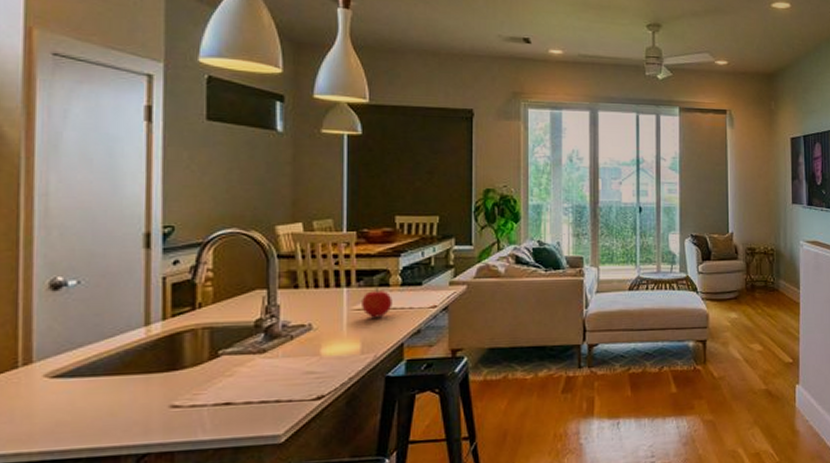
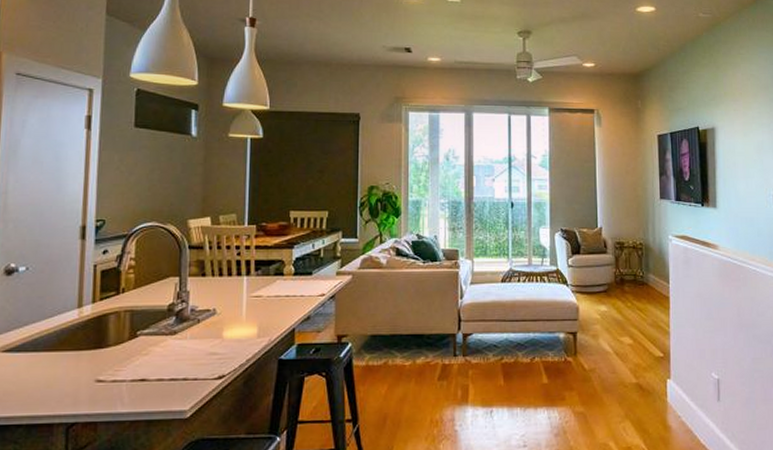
fruit: present [362,288,392,318] -> none [259,277,286,304]

